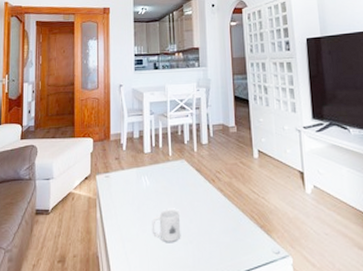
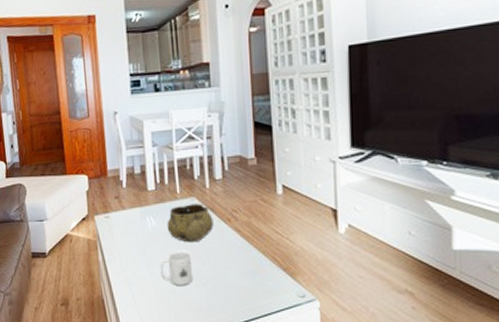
decorative bowl: none [159,165,200,201] -> present [167,203,213,243]

